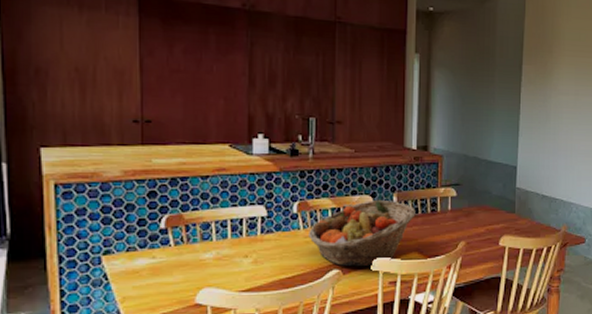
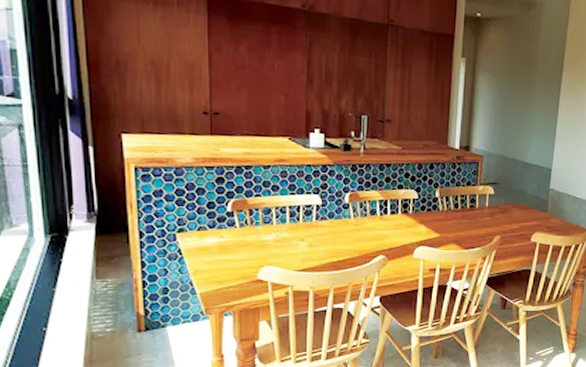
fruit basket: present [309,199,416,267] -> none [358,194,456,255]

